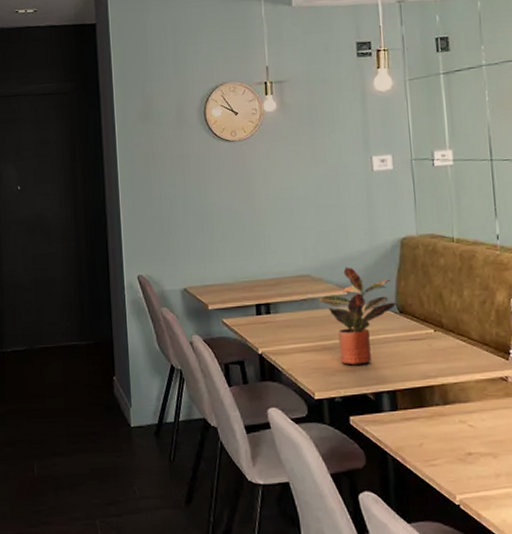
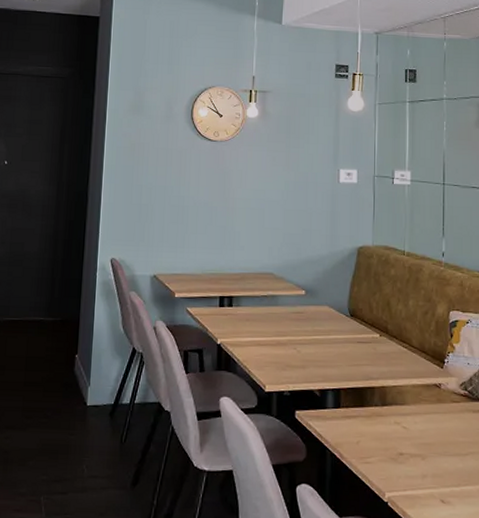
potted plant: present [319,267,399,366] -> none [279,269,350,363]

